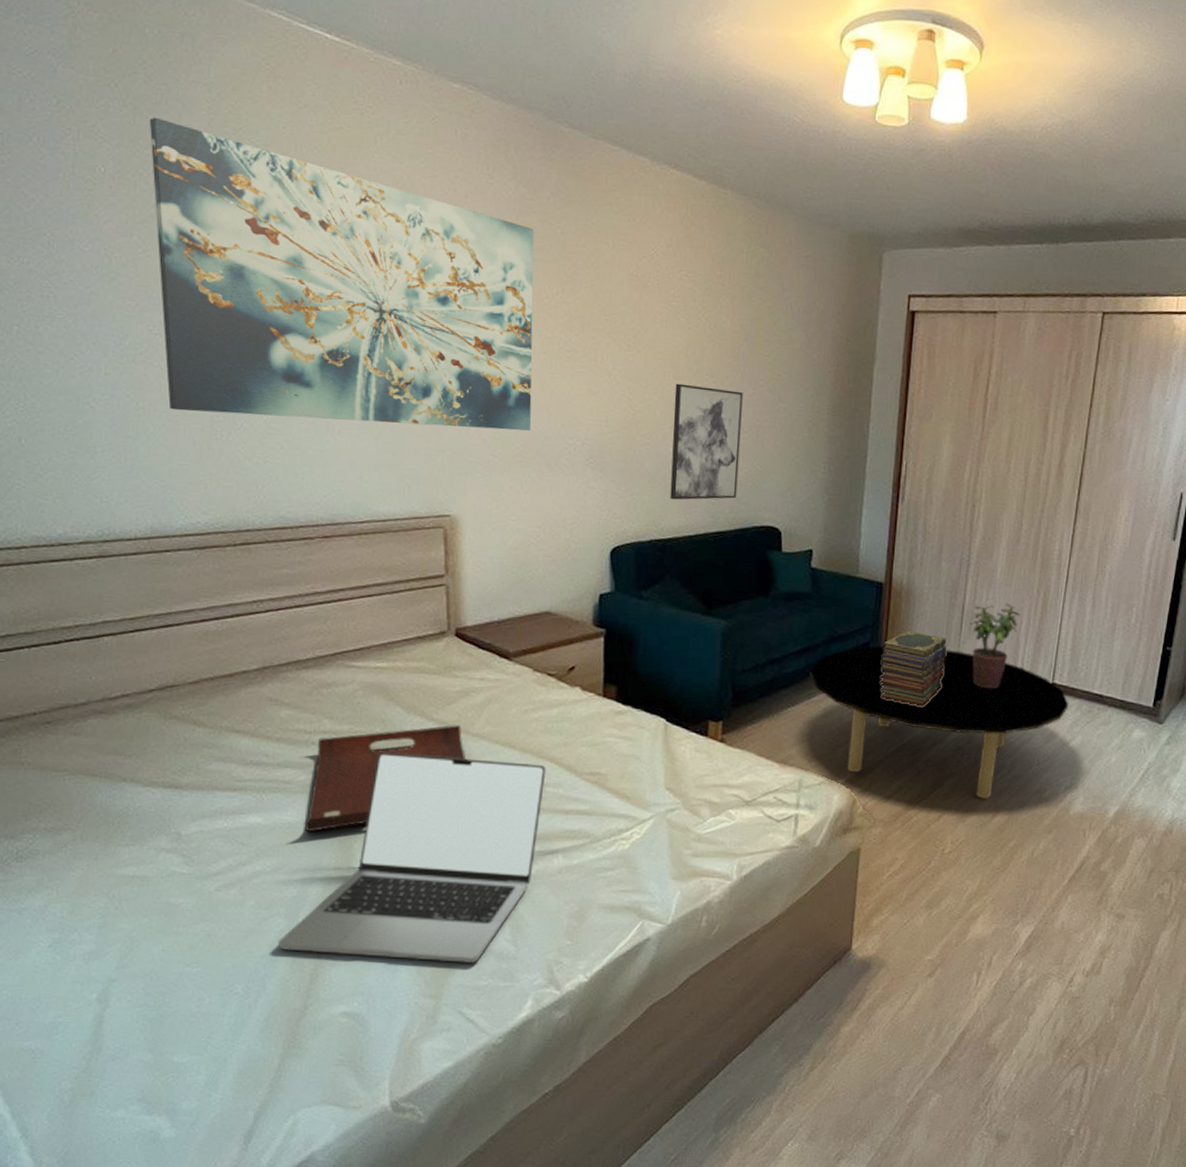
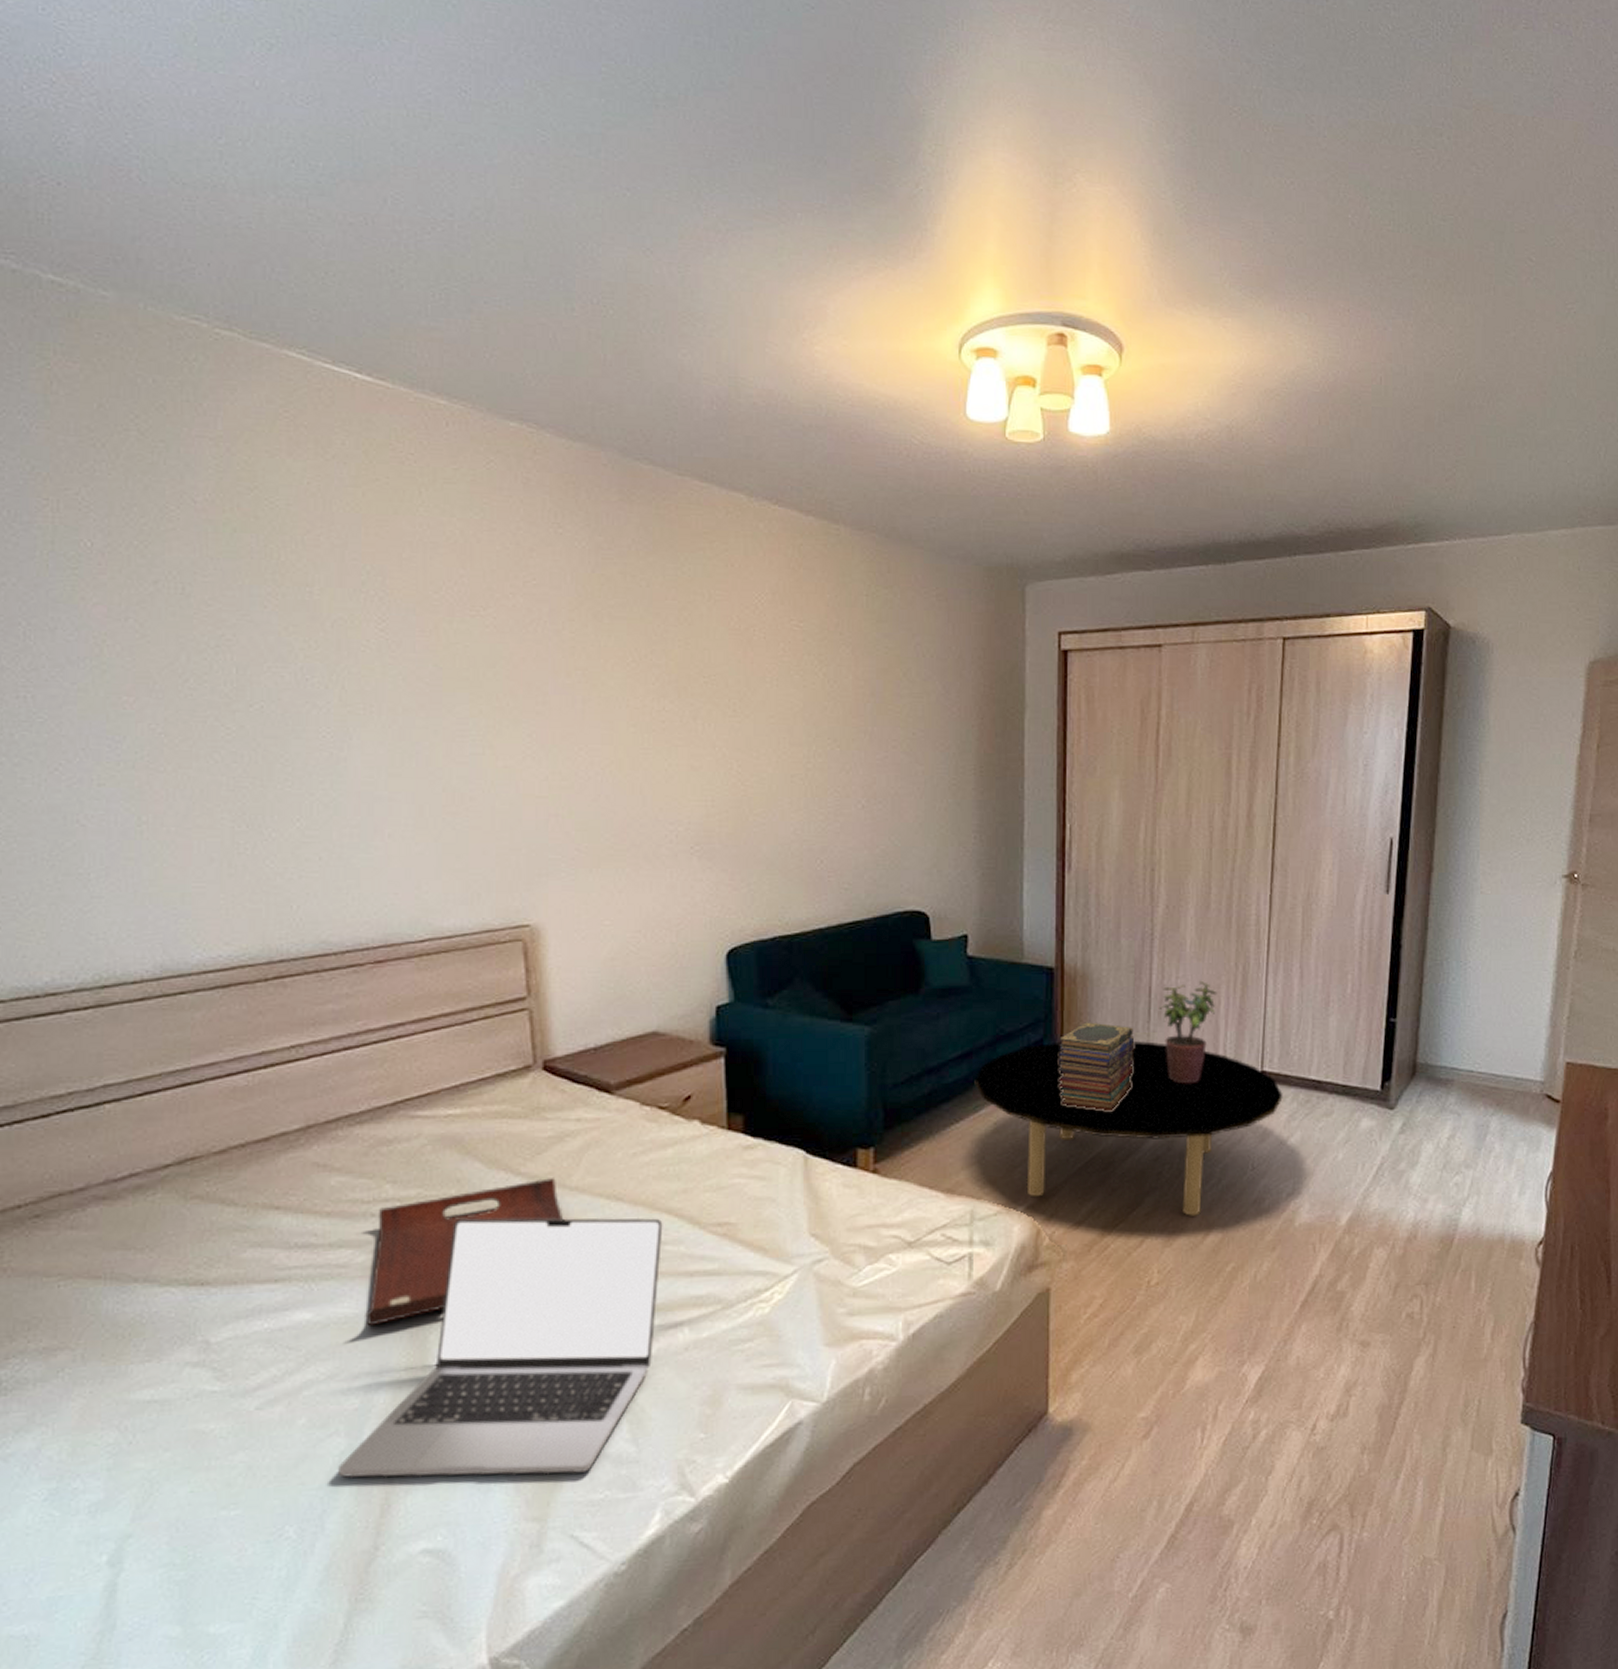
wall art: present [149,117,534,431] -> none [144,479,623,823]
wall art: present [670,383,743,500] -> none [792,751,873,888]

